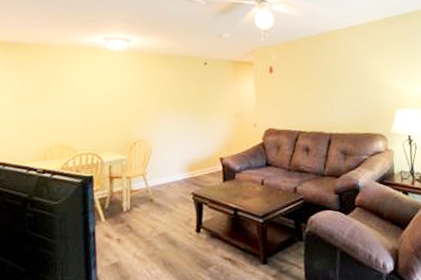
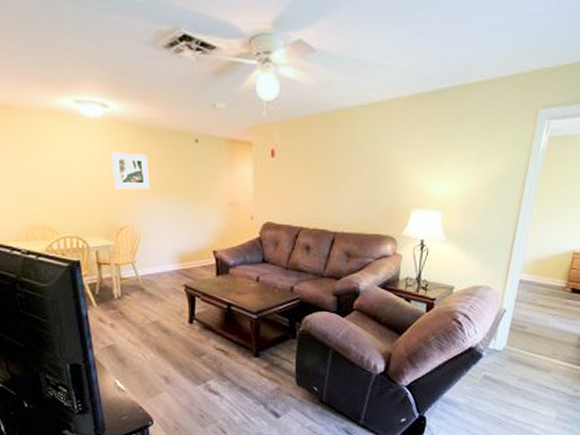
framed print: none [130,76,164,108] -> present [110,152,151,190]

